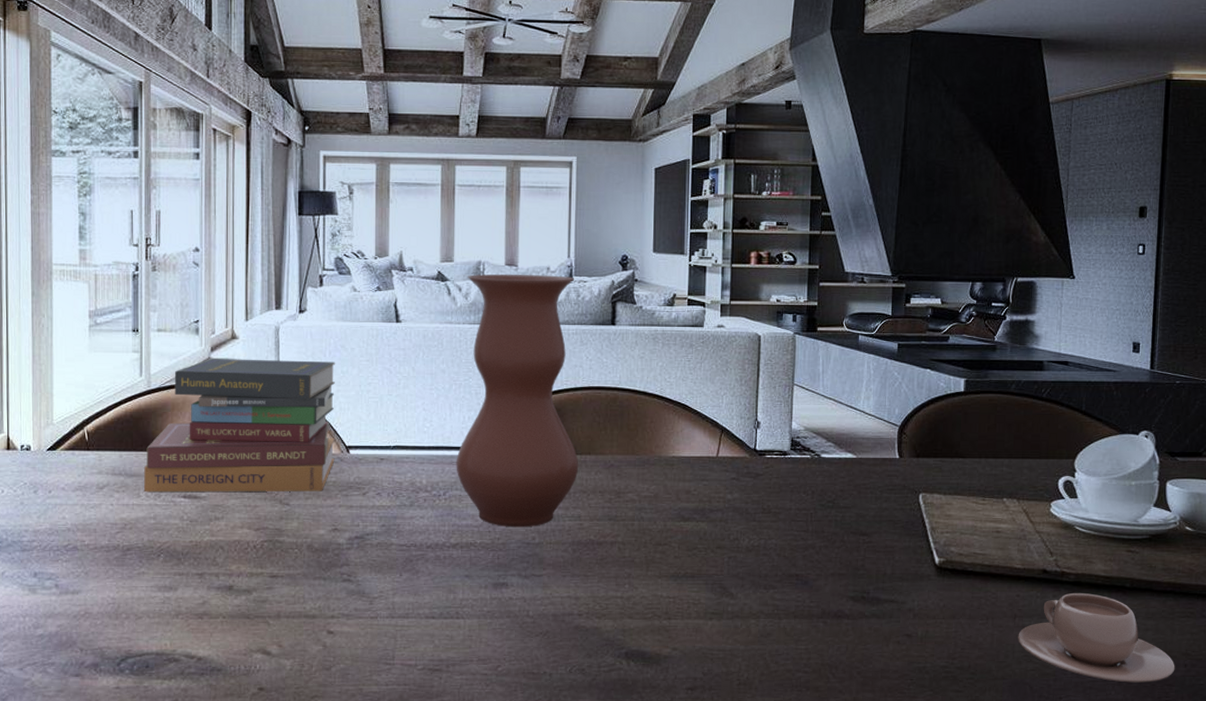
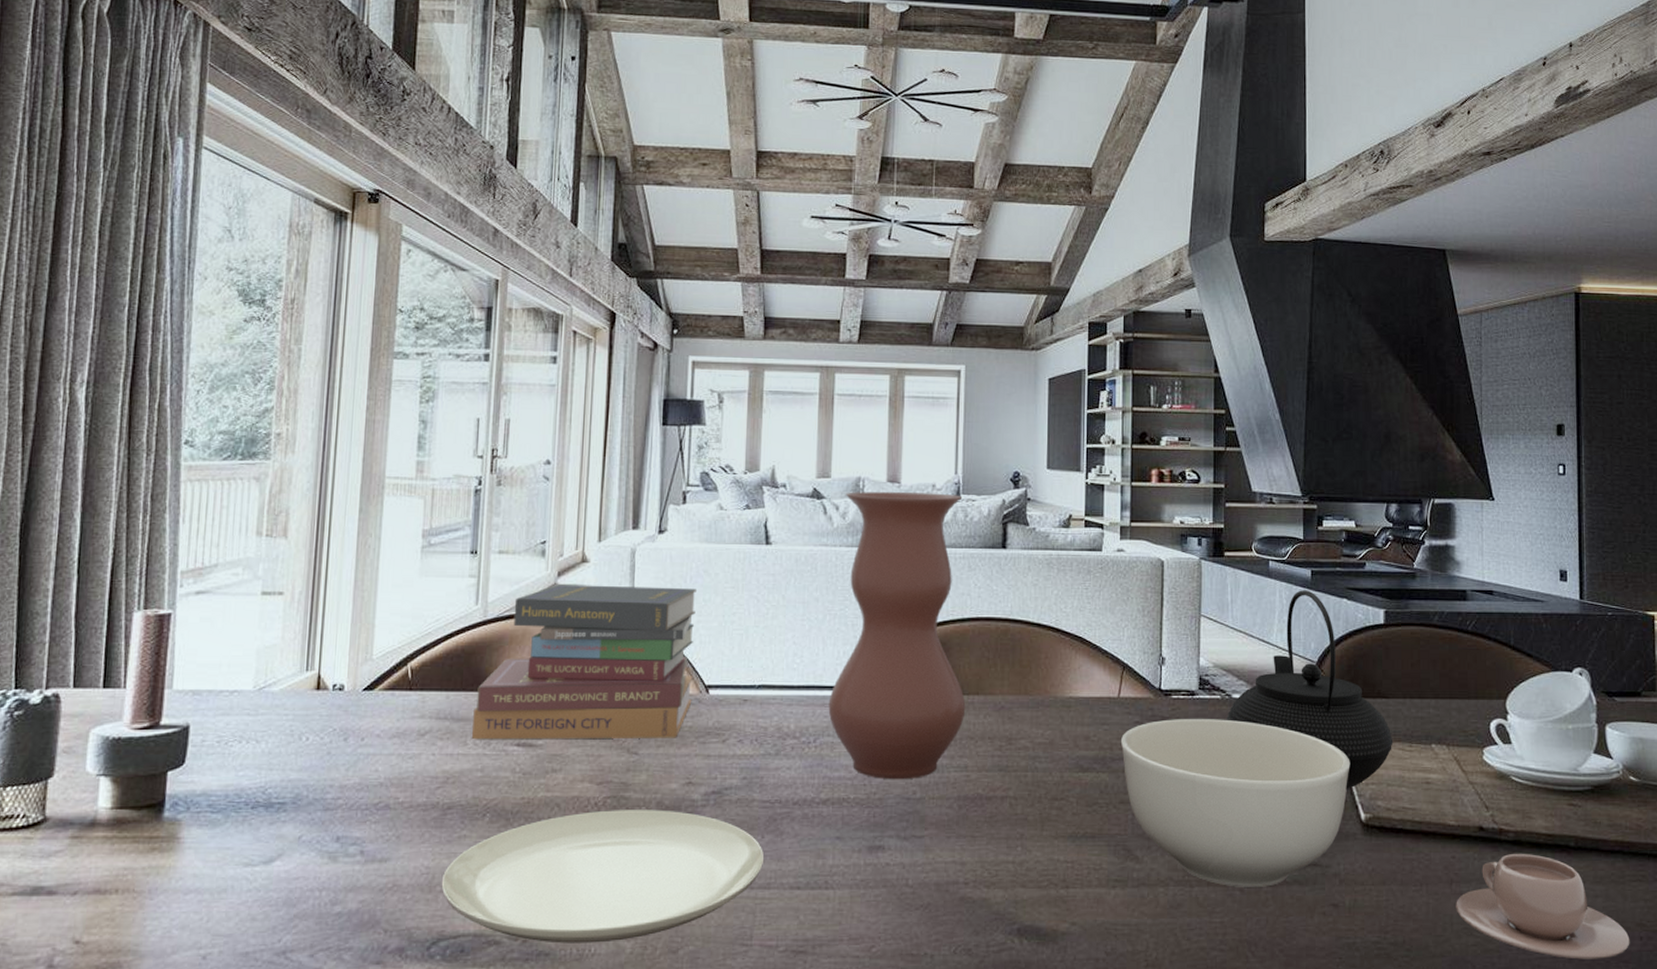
plate: none [126,552,403,661] -> present [441,810,765,943]
bowl: none [718,475,928,620] -> present [1120,718,1350,887]
teapot: none [815,361,968,537] -> present [1226,590,1393,789]

